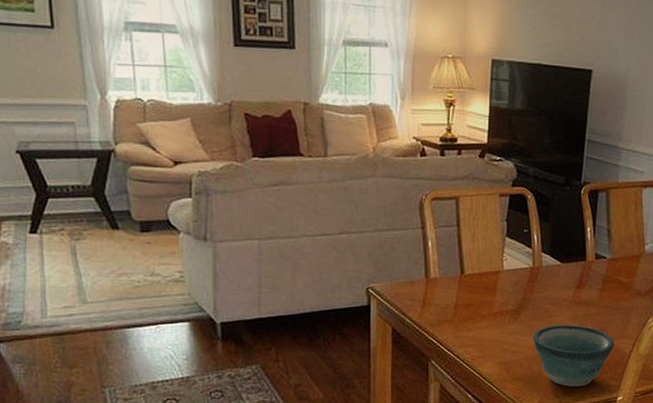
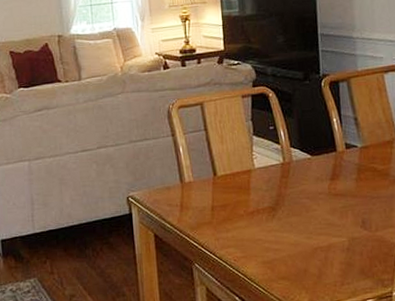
bowl: present [533,325,615,387] -> none [293,217,381,283]

